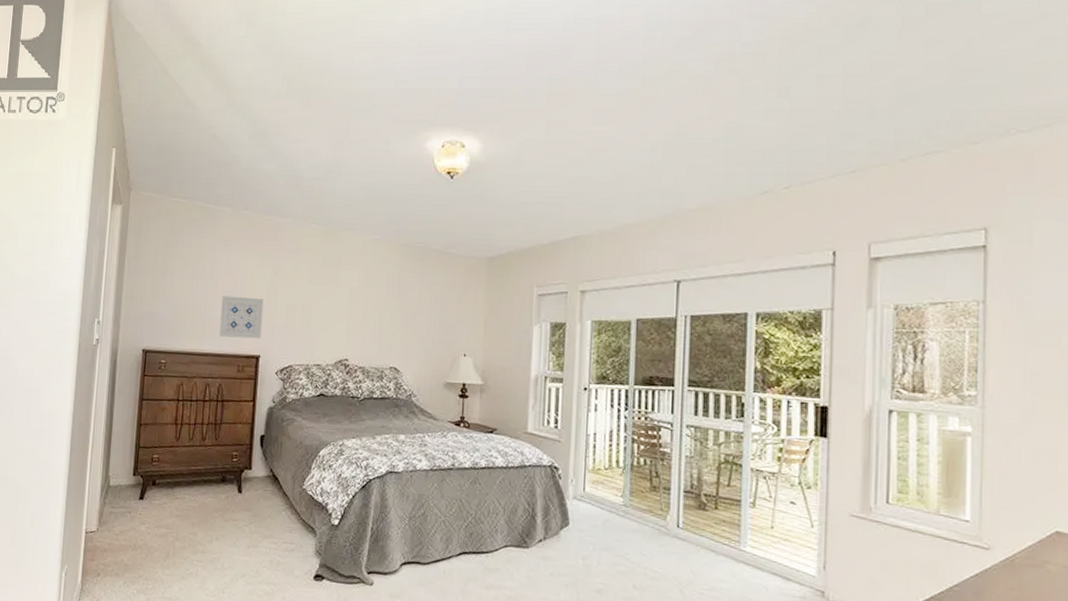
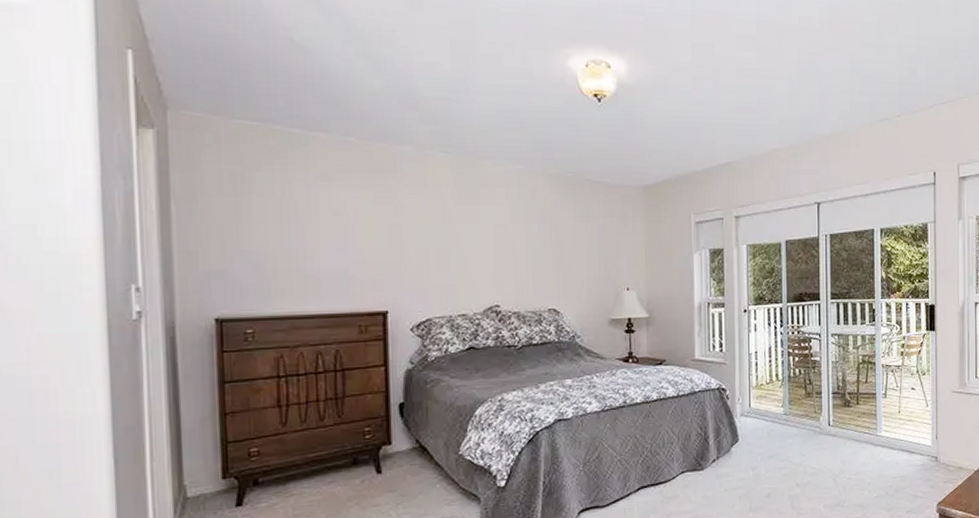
wall art: present [219,295,264,339] -> none [327,242,387,293]

